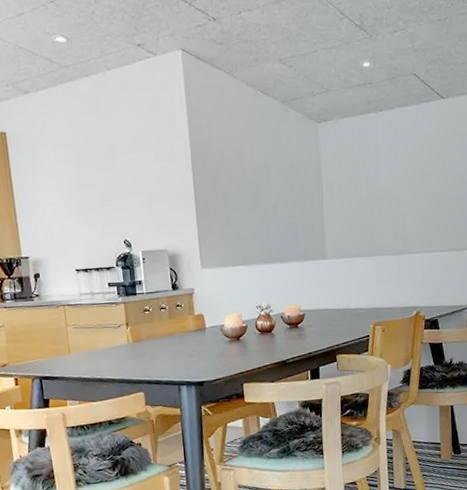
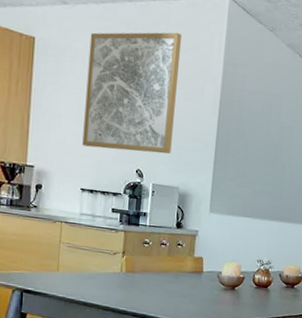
wall art: none [56,96,153,228] -> present [82,32,182,154]

